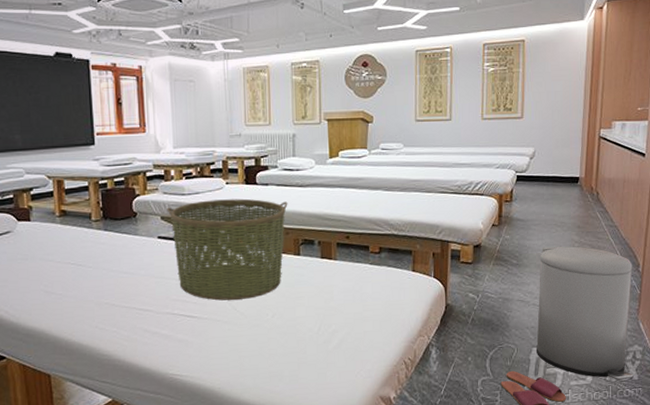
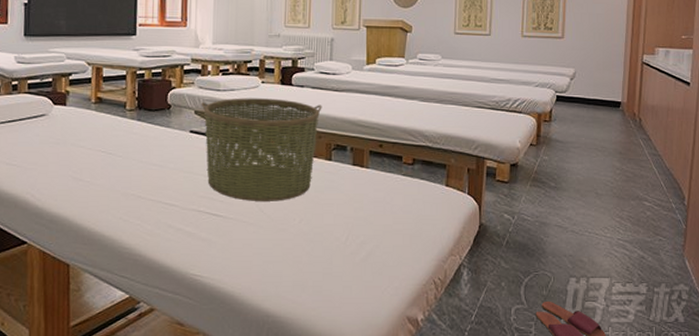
pedal bin: present [536,246,634,380] -> none [575,171,679,321]

